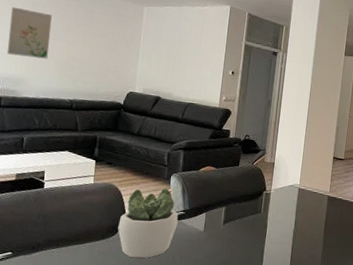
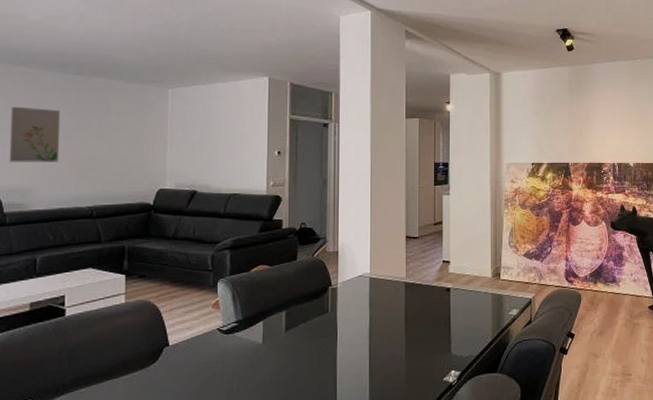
succulent plant: present [118,188,178,258] -> none [159,297,230,387]

